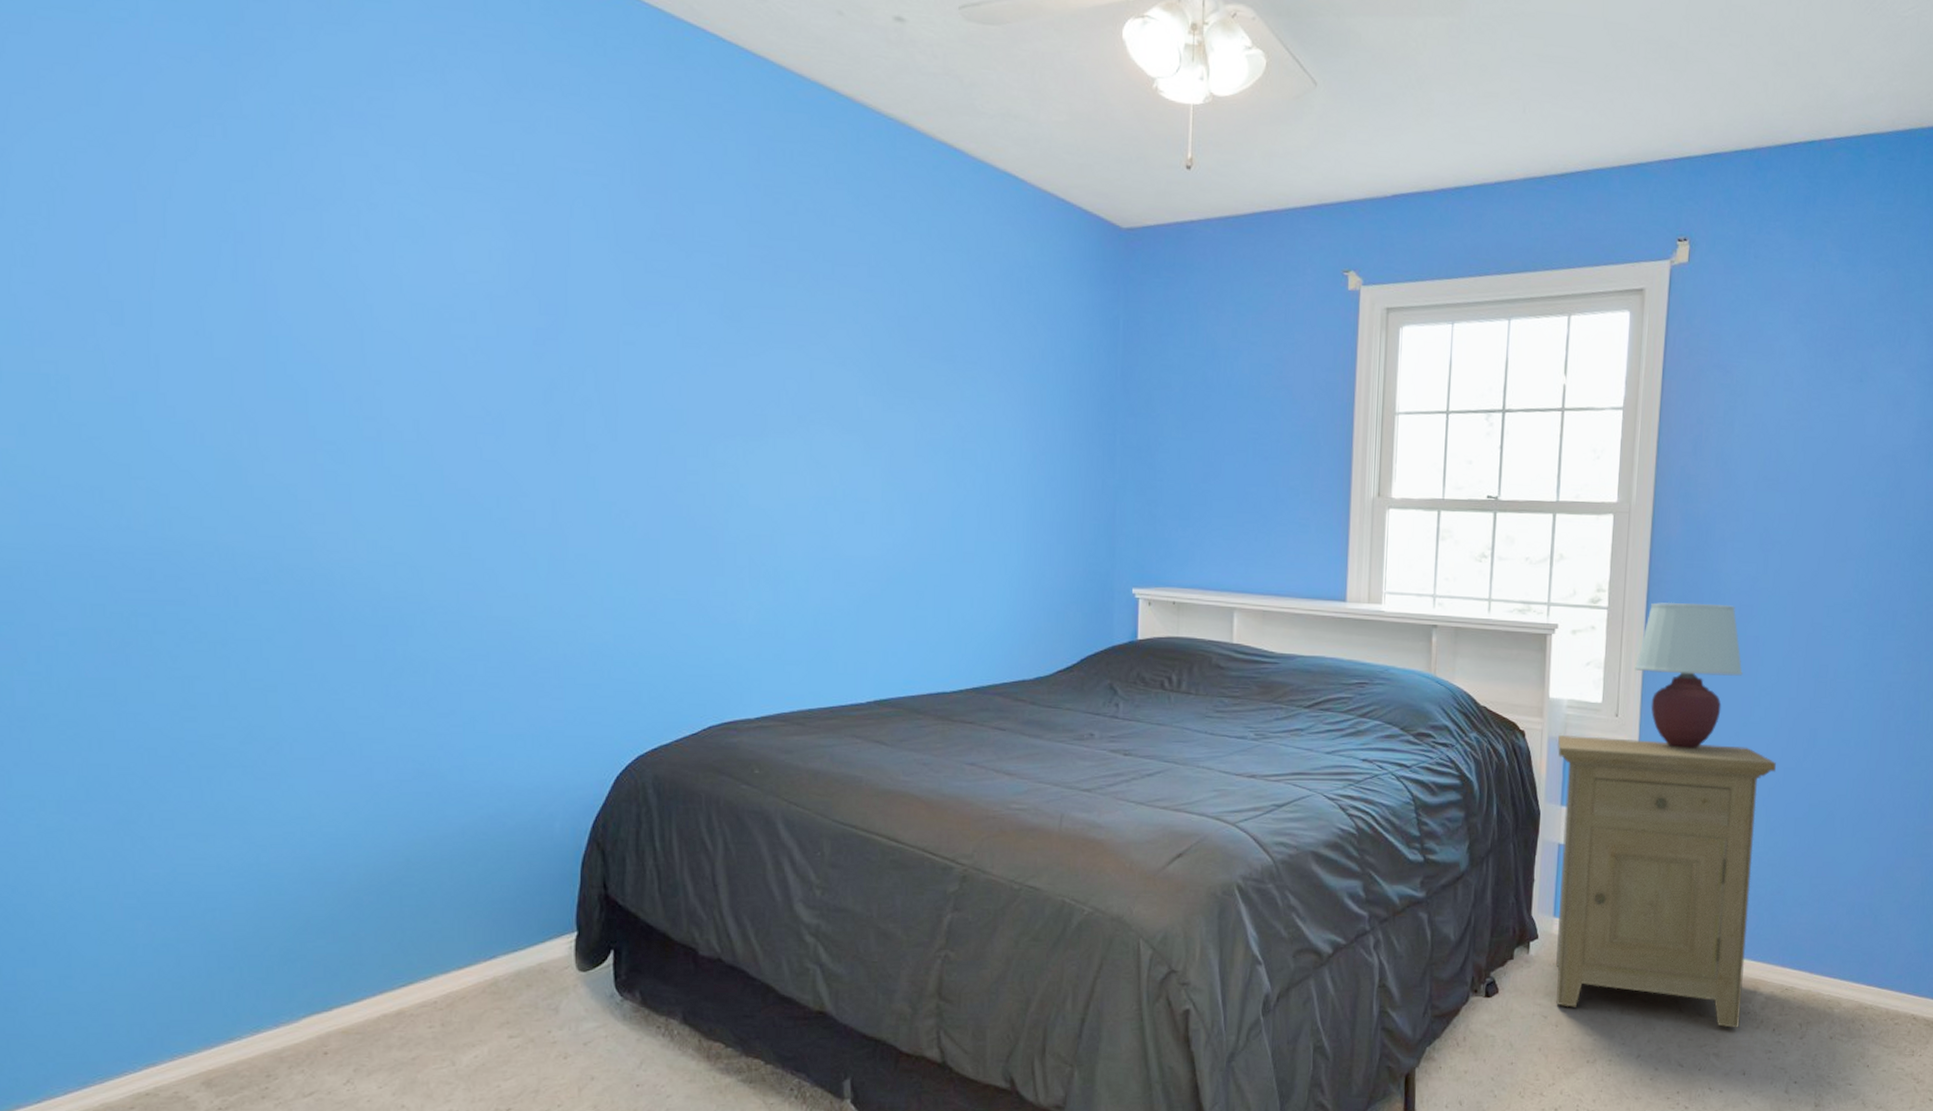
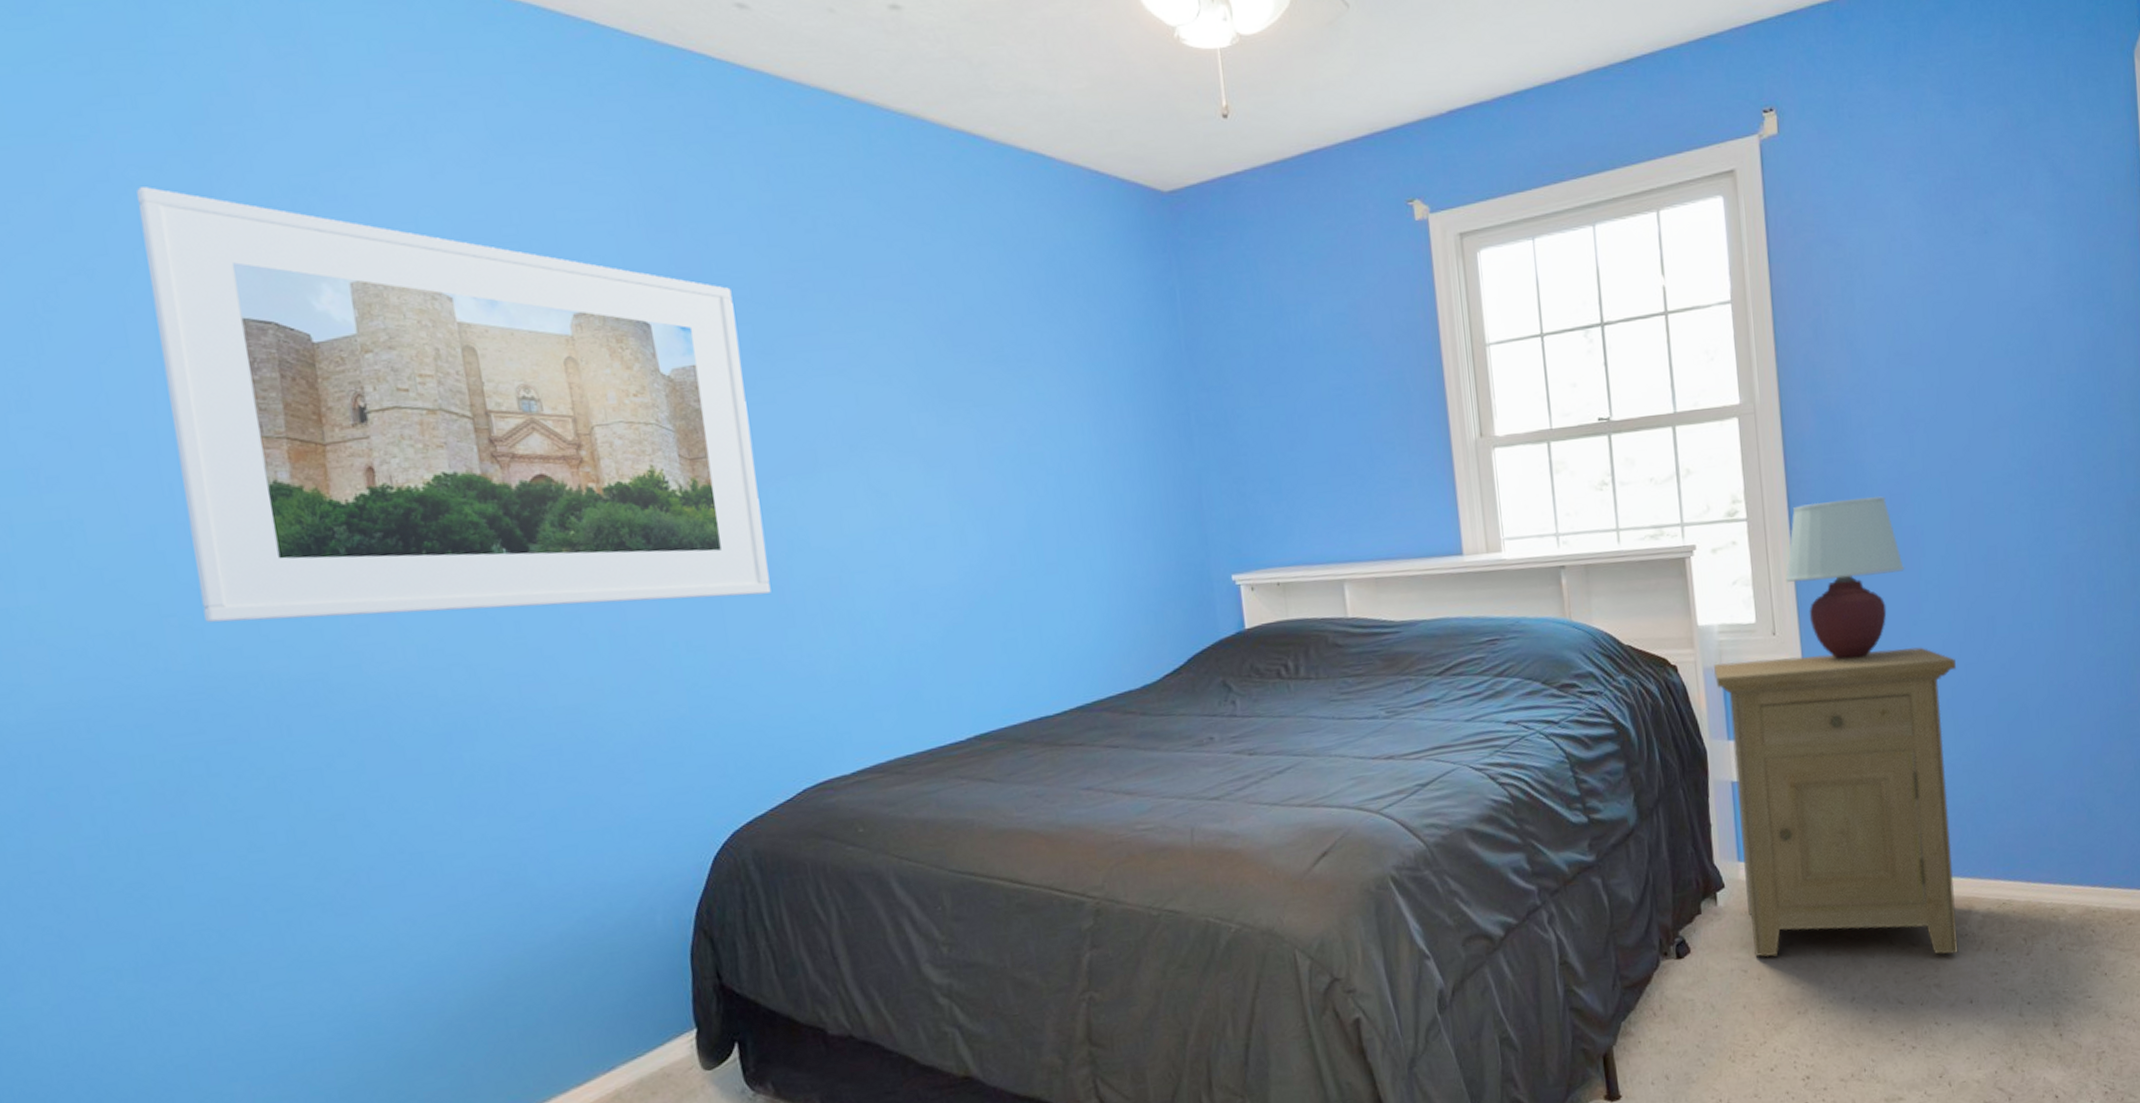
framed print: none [164,75,709,542] -> present [136,187,771,623]

